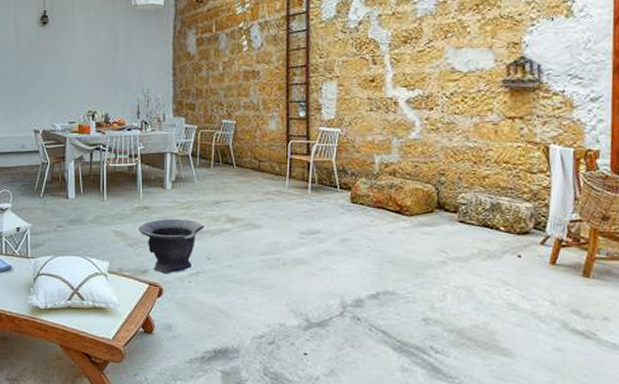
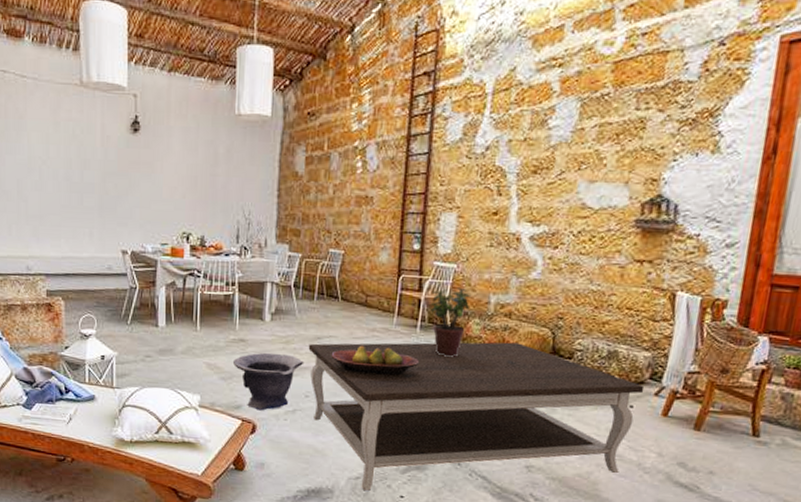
coffee table: none [208,199,530,350] -> present [308,342,645,492]
fruit bowl: none [229,207,313,235] -> present [331,345,420,376]
potted plant: none [317,150,357,215] -> present [428,287,472,357]

